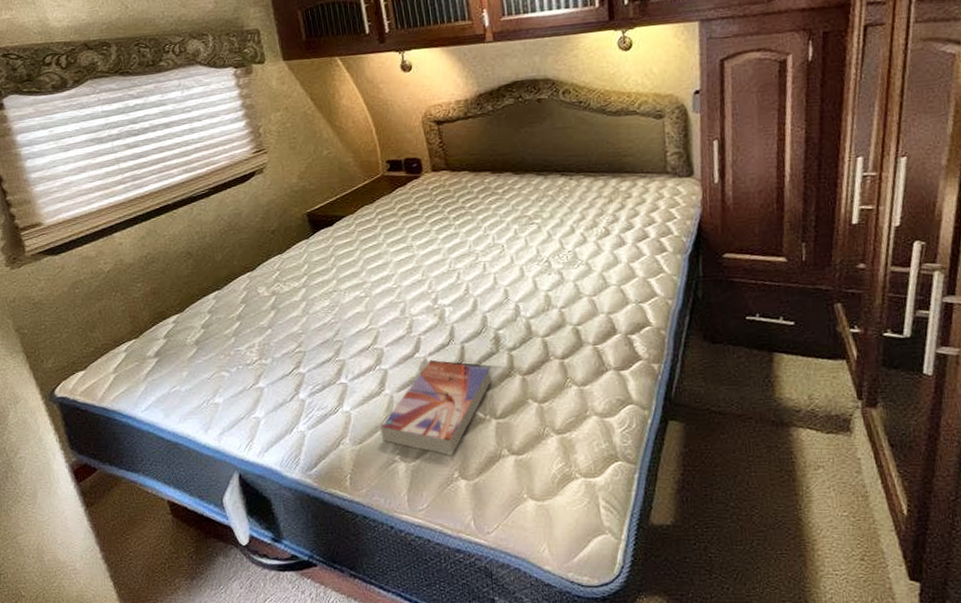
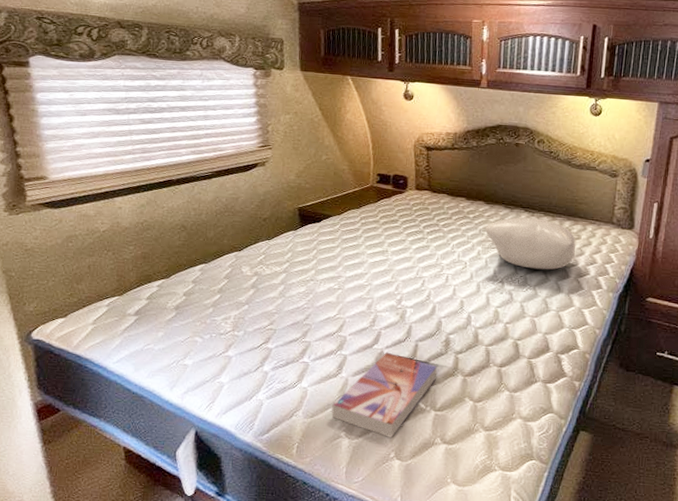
pillow: none [518,181,628,241] -> present [484,217,576,270]

